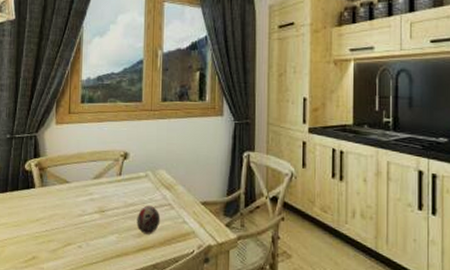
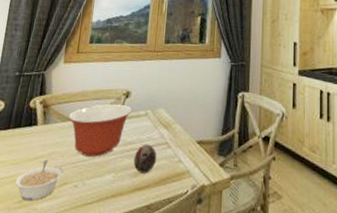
legume: none [19,221,66,260] -> present [15,159,63,201]
mixing bowl: none [65,165,132,219] -> present [68,104,132,157]

